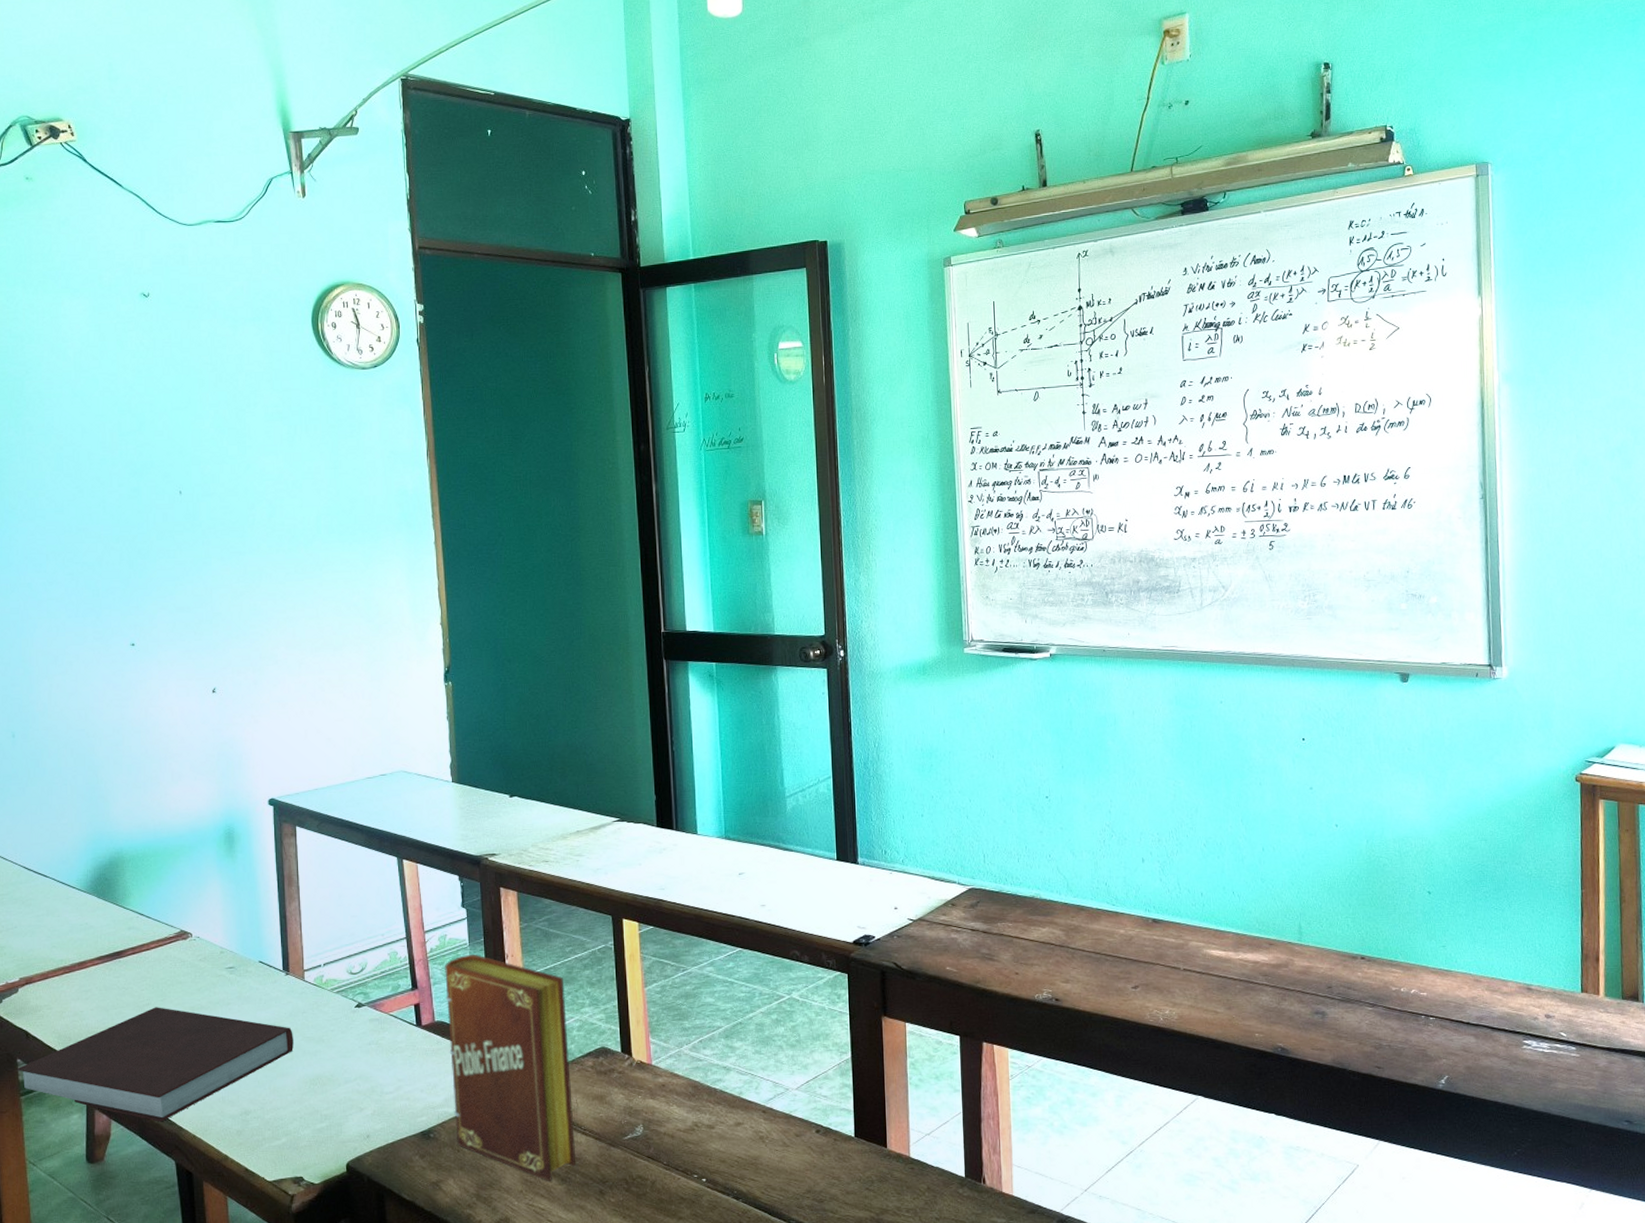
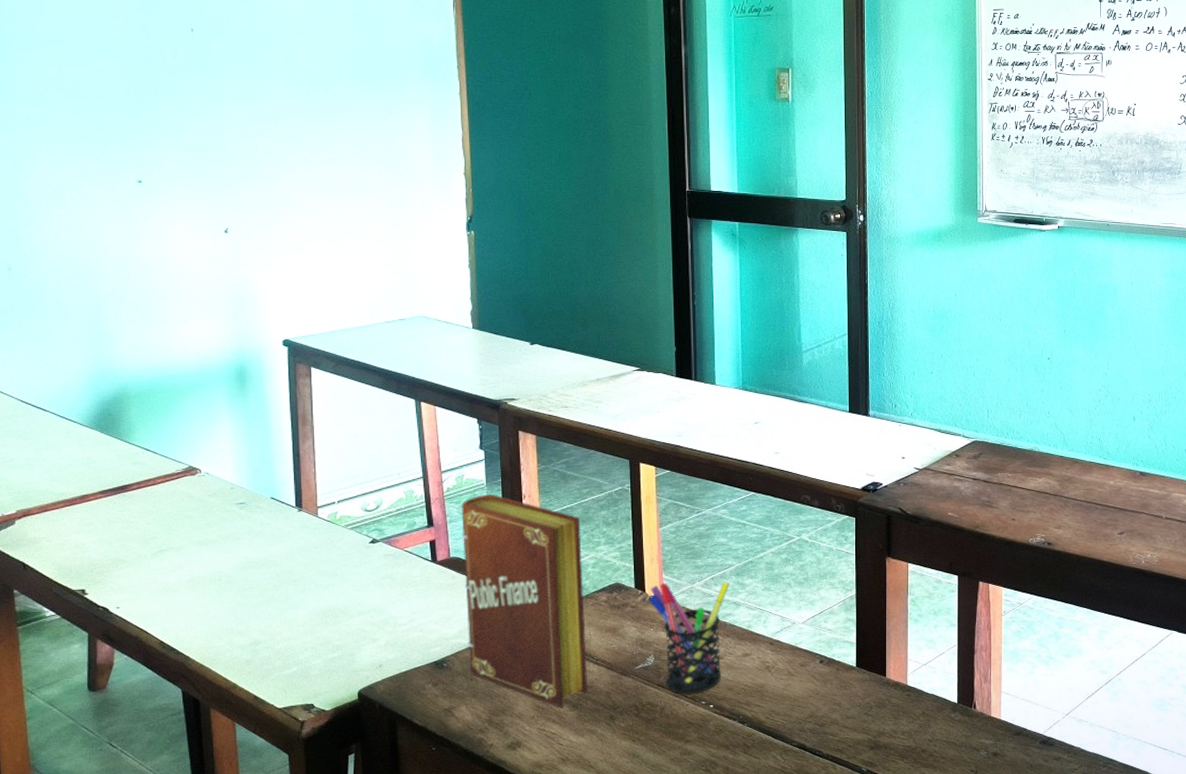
notebook: present [16,1007,293,1122] -> none [12,540,306,652]
pen holder: none [636,1044,719,1167] -> present [649,581,730,694]

